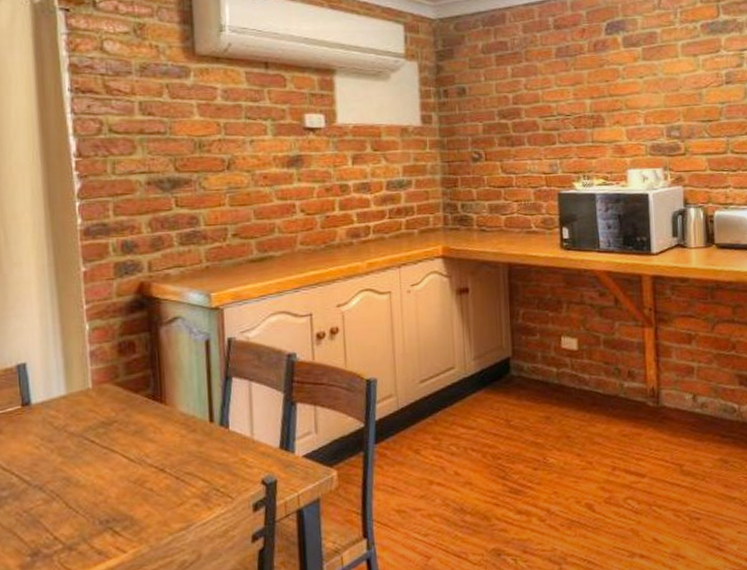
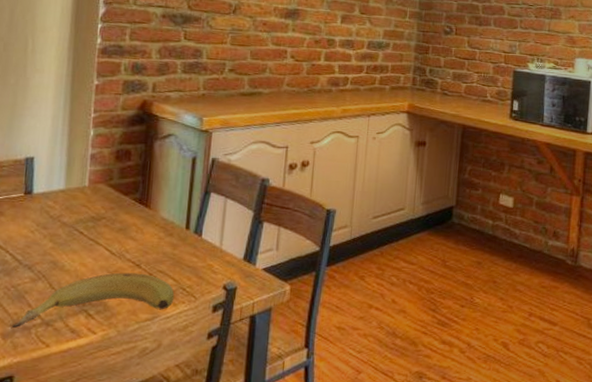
banana: none [31,478,208,557] -> present [12,272,175,328]

